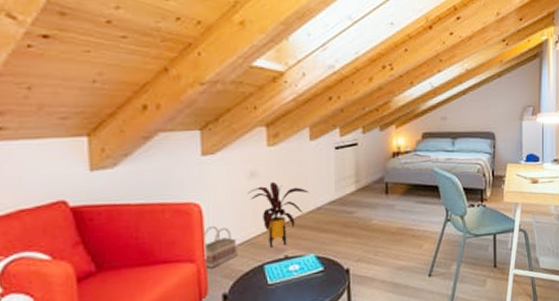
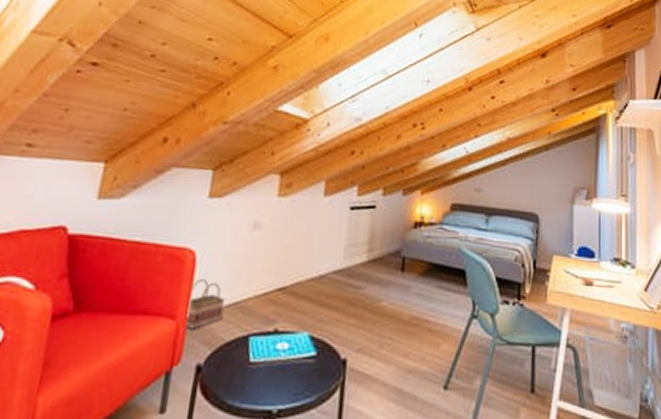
house plant: present [248,181,310,248] -> none [247,237,315,316]

